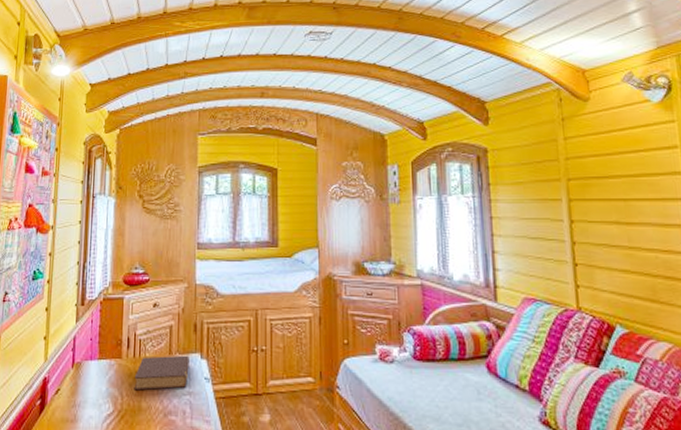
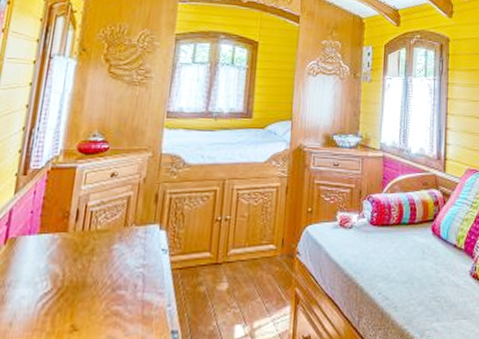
book: present [134,355,189,391] -> none [79,226,147,266]

